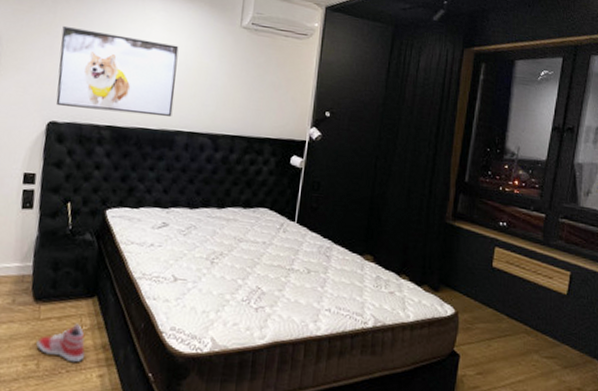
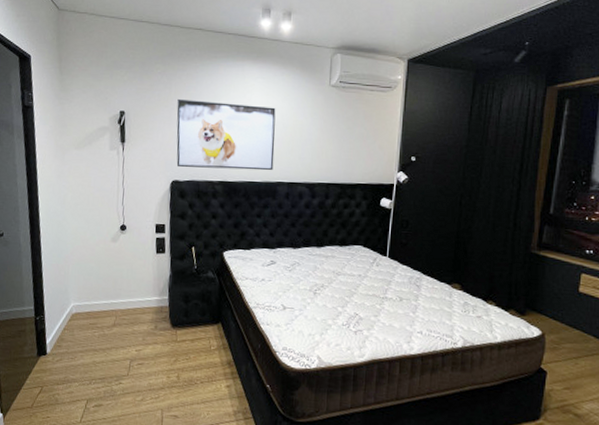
sneaker: present [36,323,86,363] -> none [176,344,214,376]

